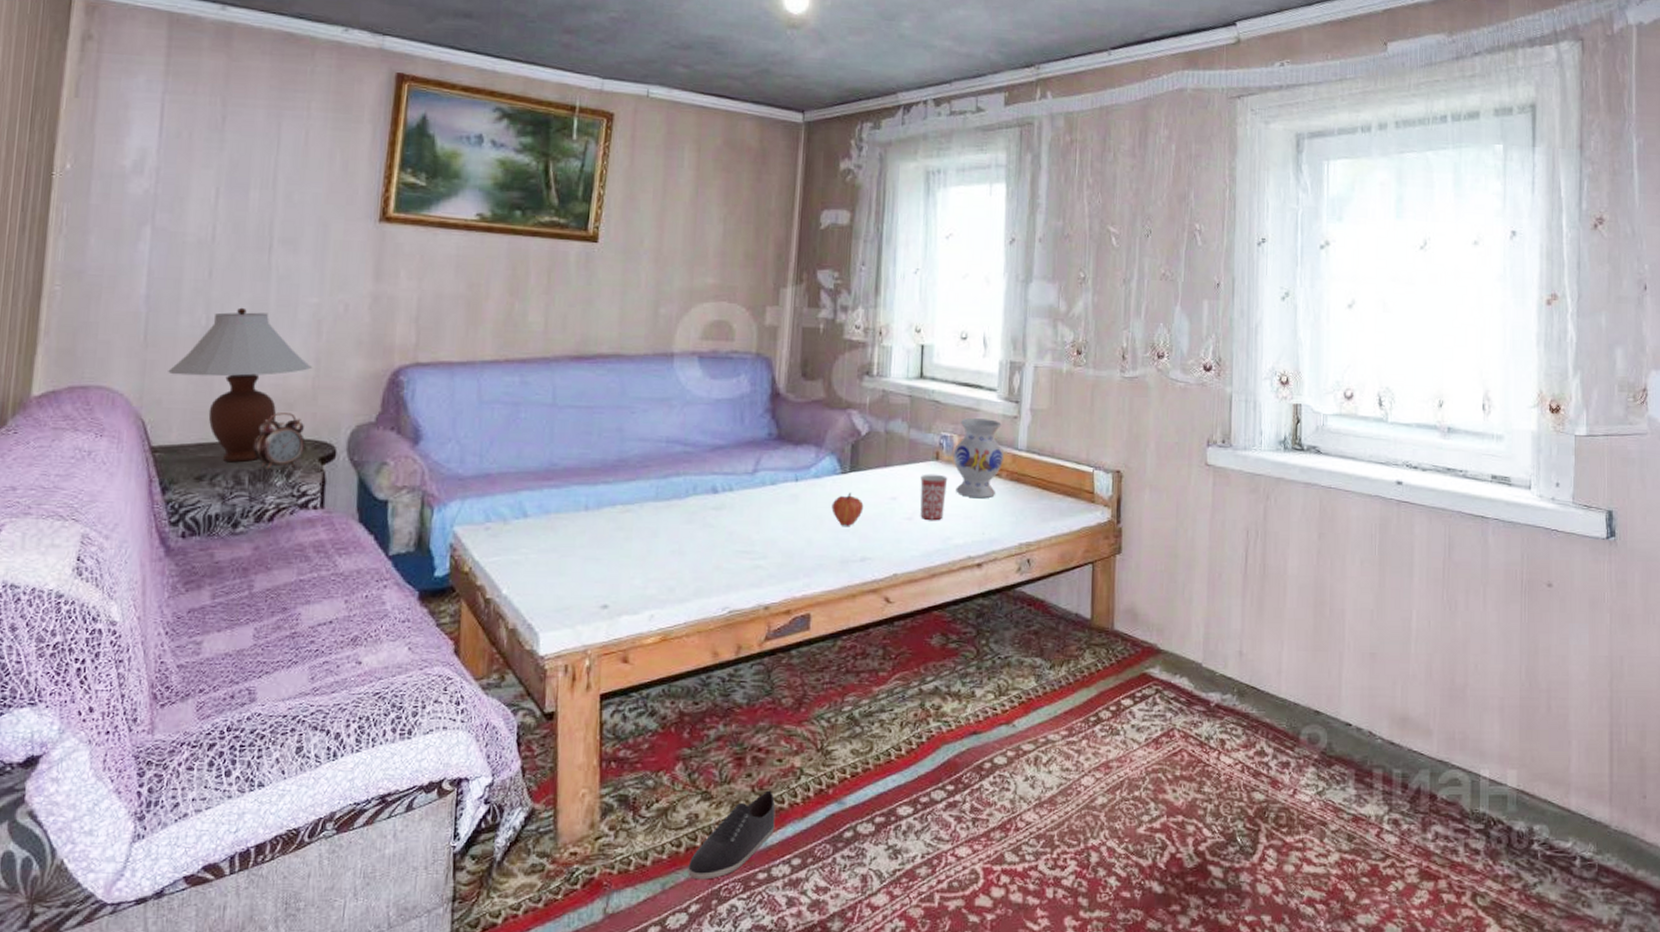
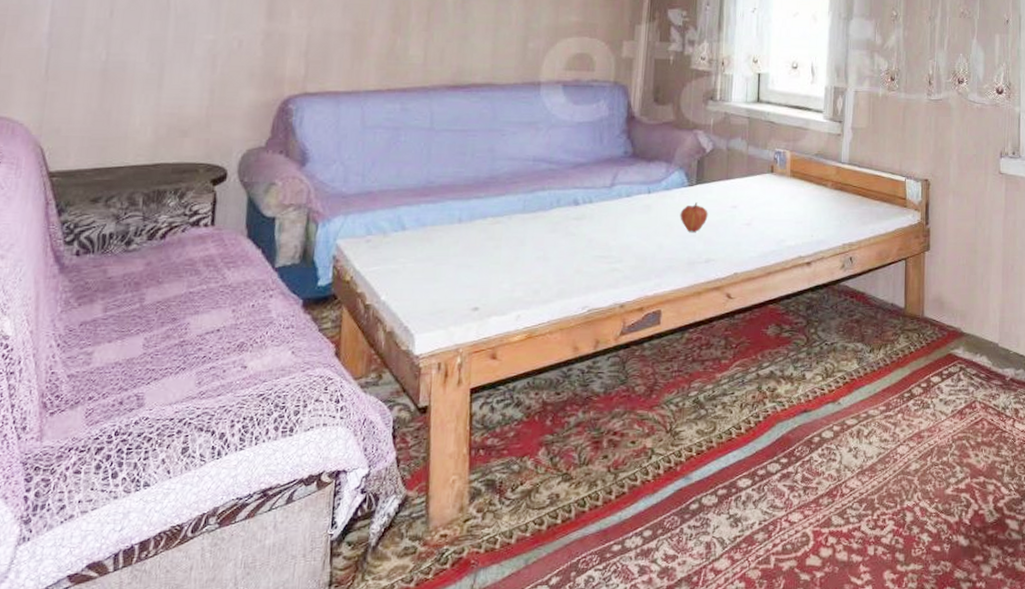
table lamp: present [168,307,312,463] -> none [67,44,206,186]
alarm clock: present [253,412,306,470] -> none [147,139,198,191]
shoe: present [688,790,776,880] -> none [549,469,629,555]
mug: present [920,474,948,521] -> none [757,185,781,226]
vase: present [953,418,1005,499] -> none [785,136,830,206]

